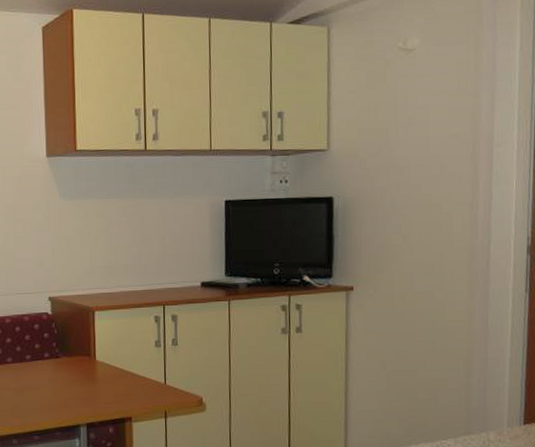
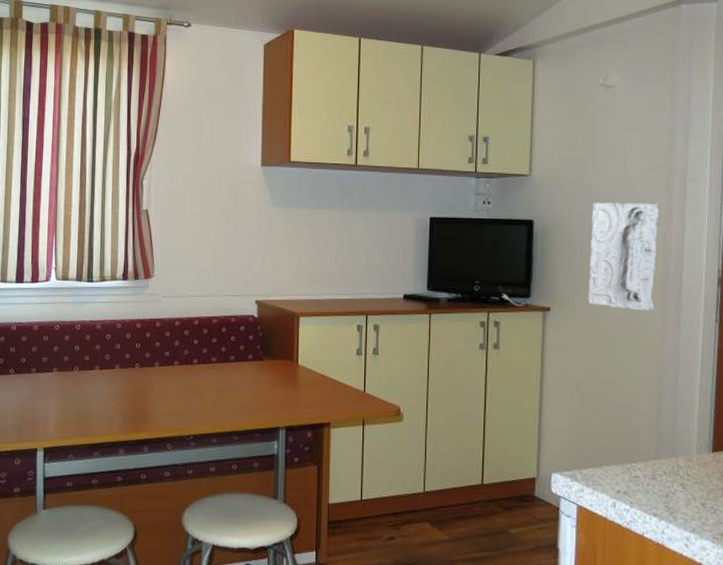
relief panel: none [392,171,465,286] -> present [588,201,659,312]

